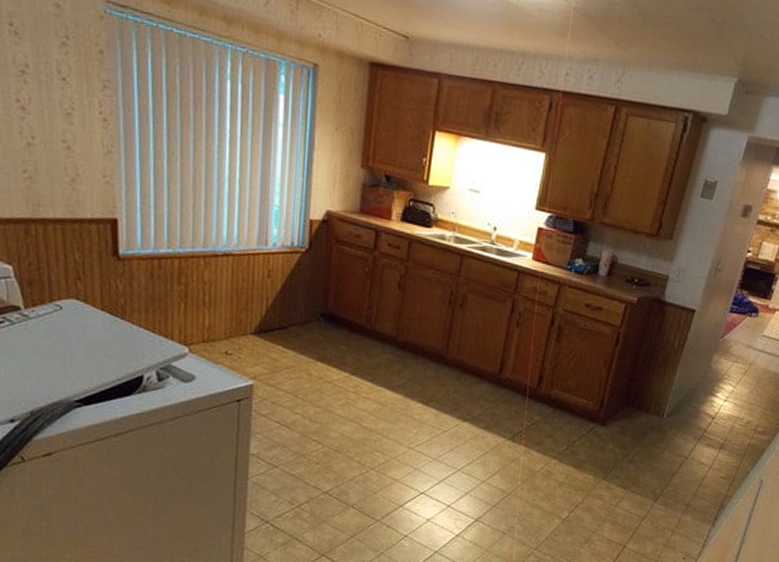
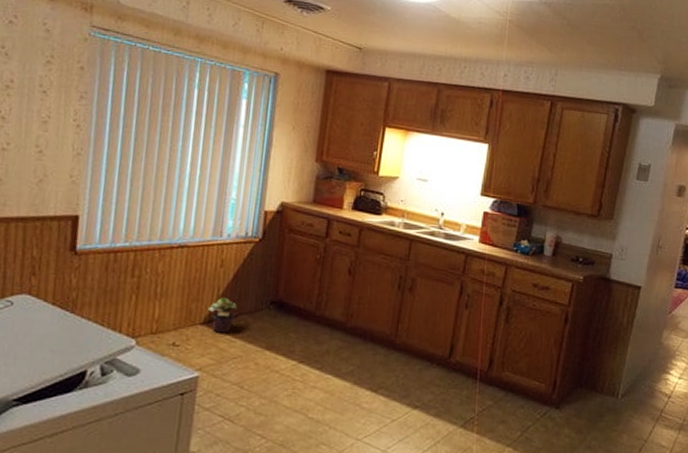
potted plant: none [257,308,288,344] -> present [207,298,238,333]

